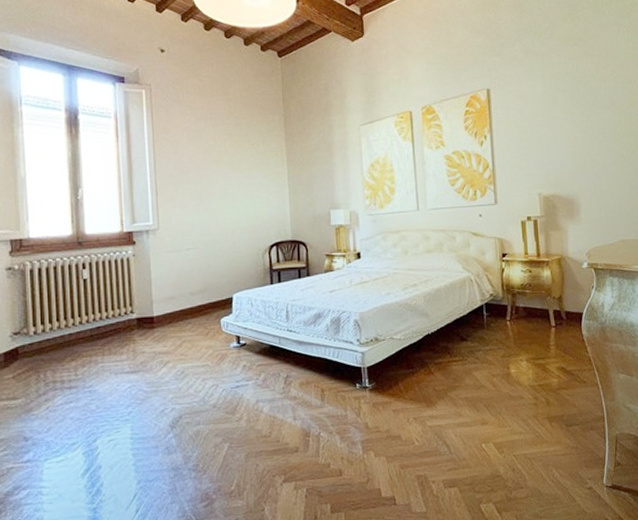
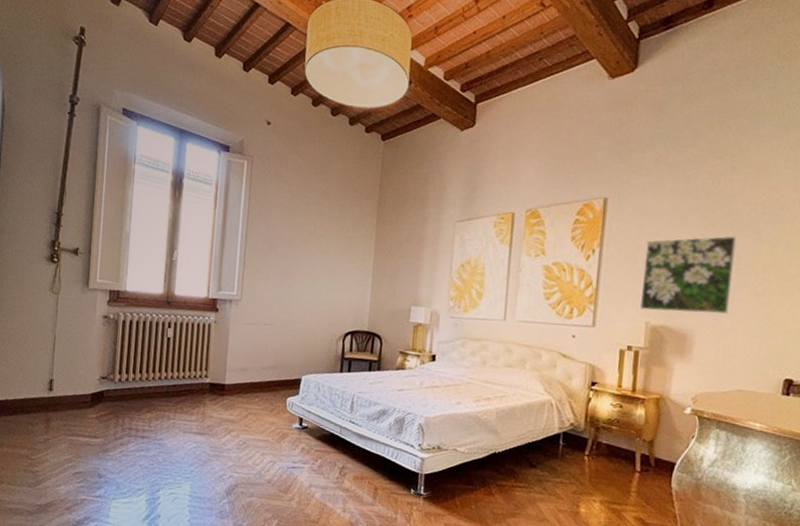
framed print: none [528,110,603,183] -> present [640,236,737,314]

